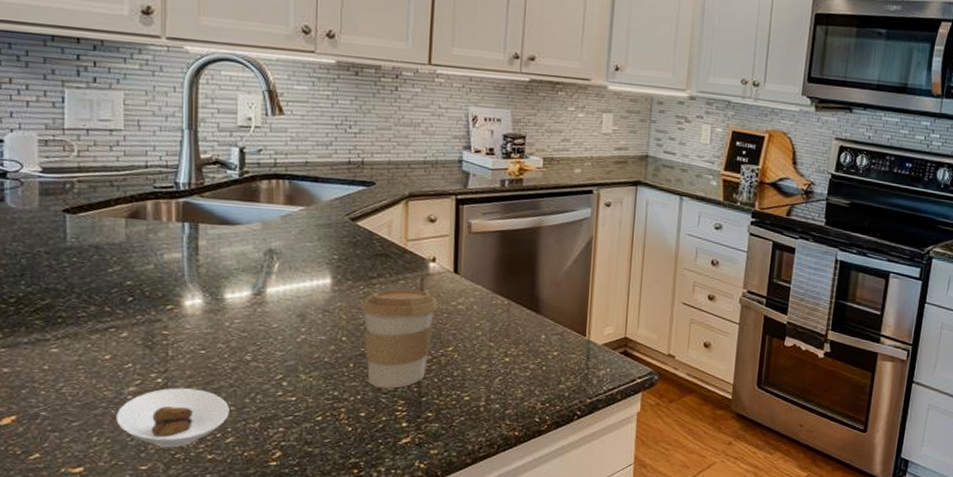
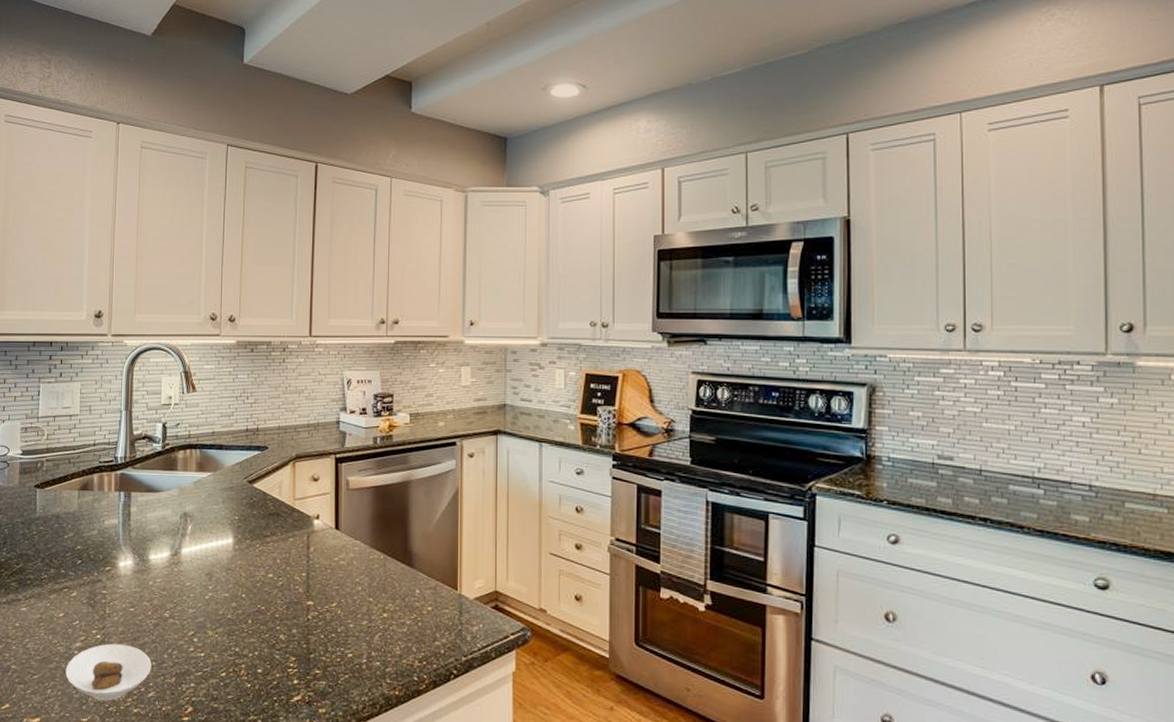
coffee cup: present [362,289,438,388] -> none [258,546,322,645]

